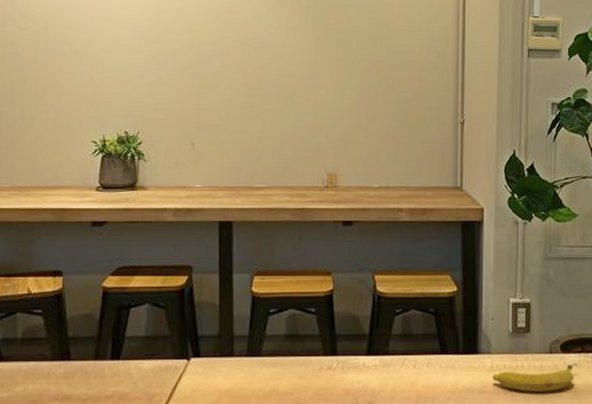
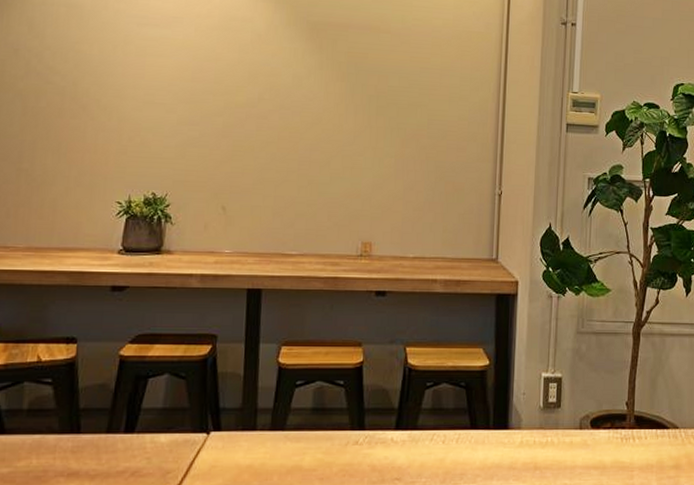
banana: present [493,363,578,392] -> none [522,439,608,469]

